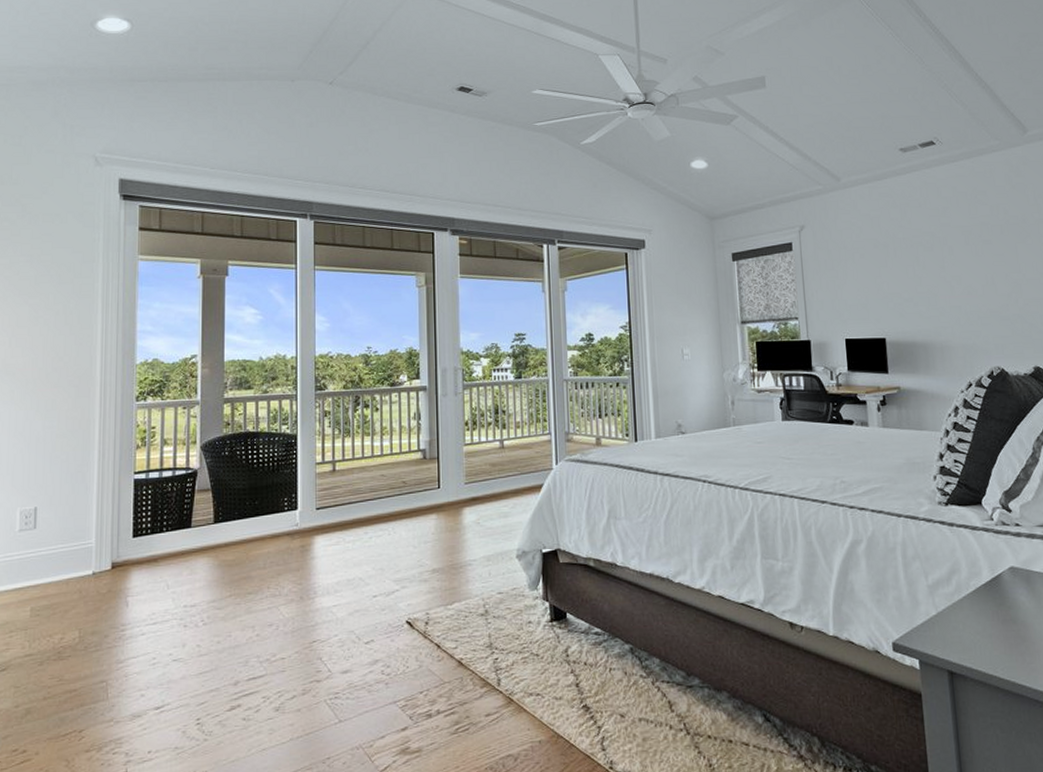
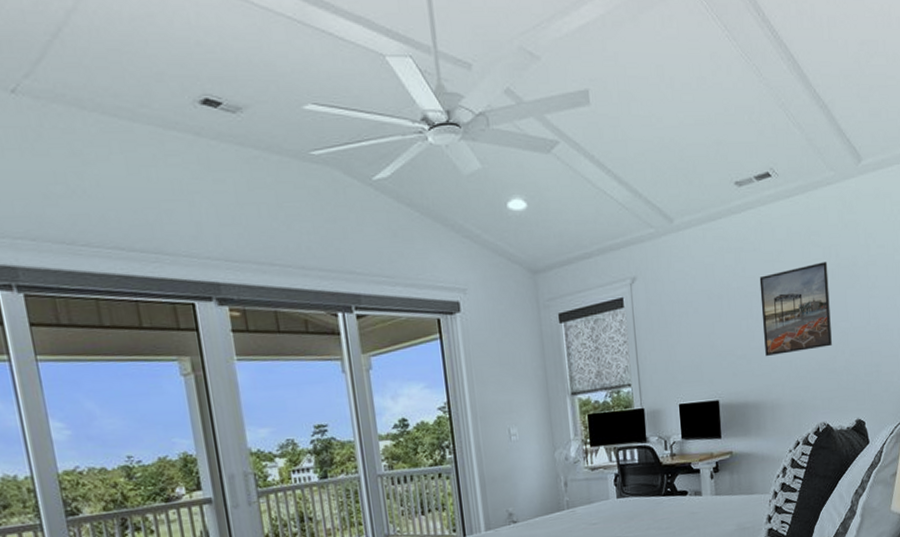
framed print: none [925,218,1004,301] -> present [759,262,832,357]

